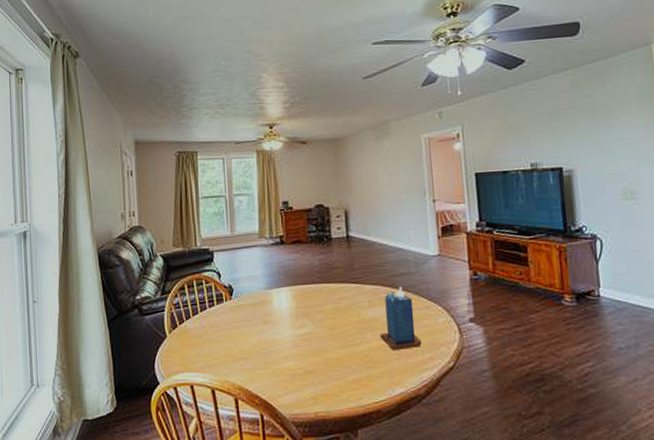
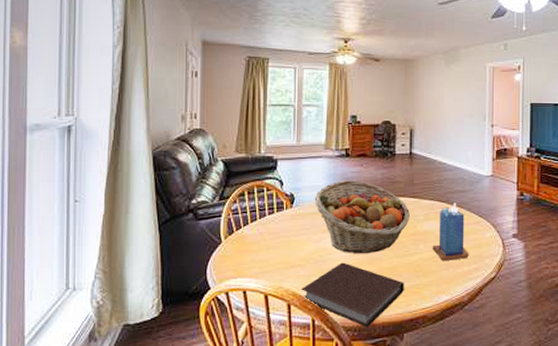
notebook: none [247,354,354,424] -> present [301,262,404,328]
fruit basket: none [252,268,353,345] -> present [314,180,410,254]

